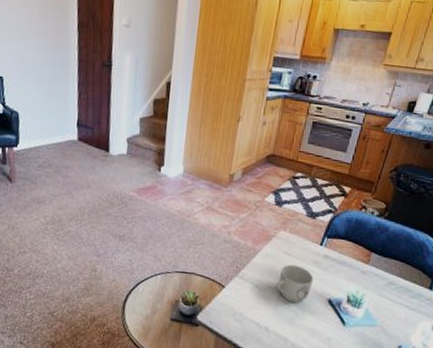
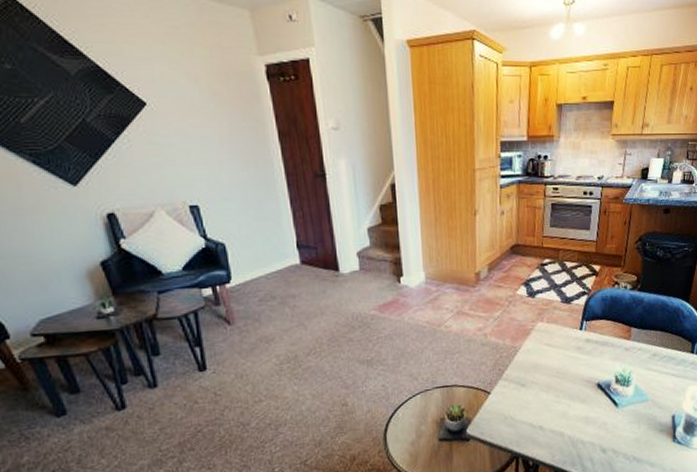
mug: present [276,264,314,303] -> none [543,355,580,395]

